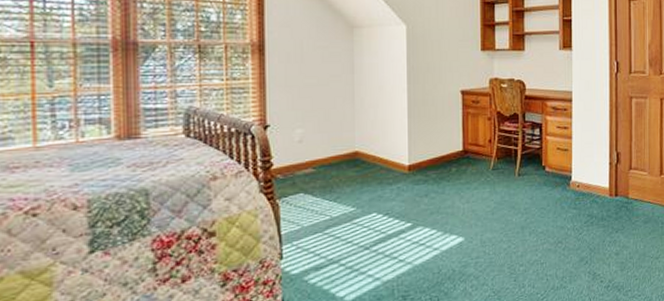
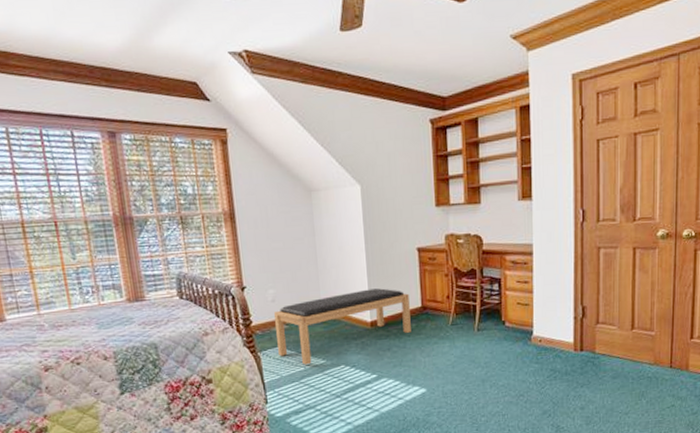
bench: none [301,130,451,213] -> present [274,288,411,365]

